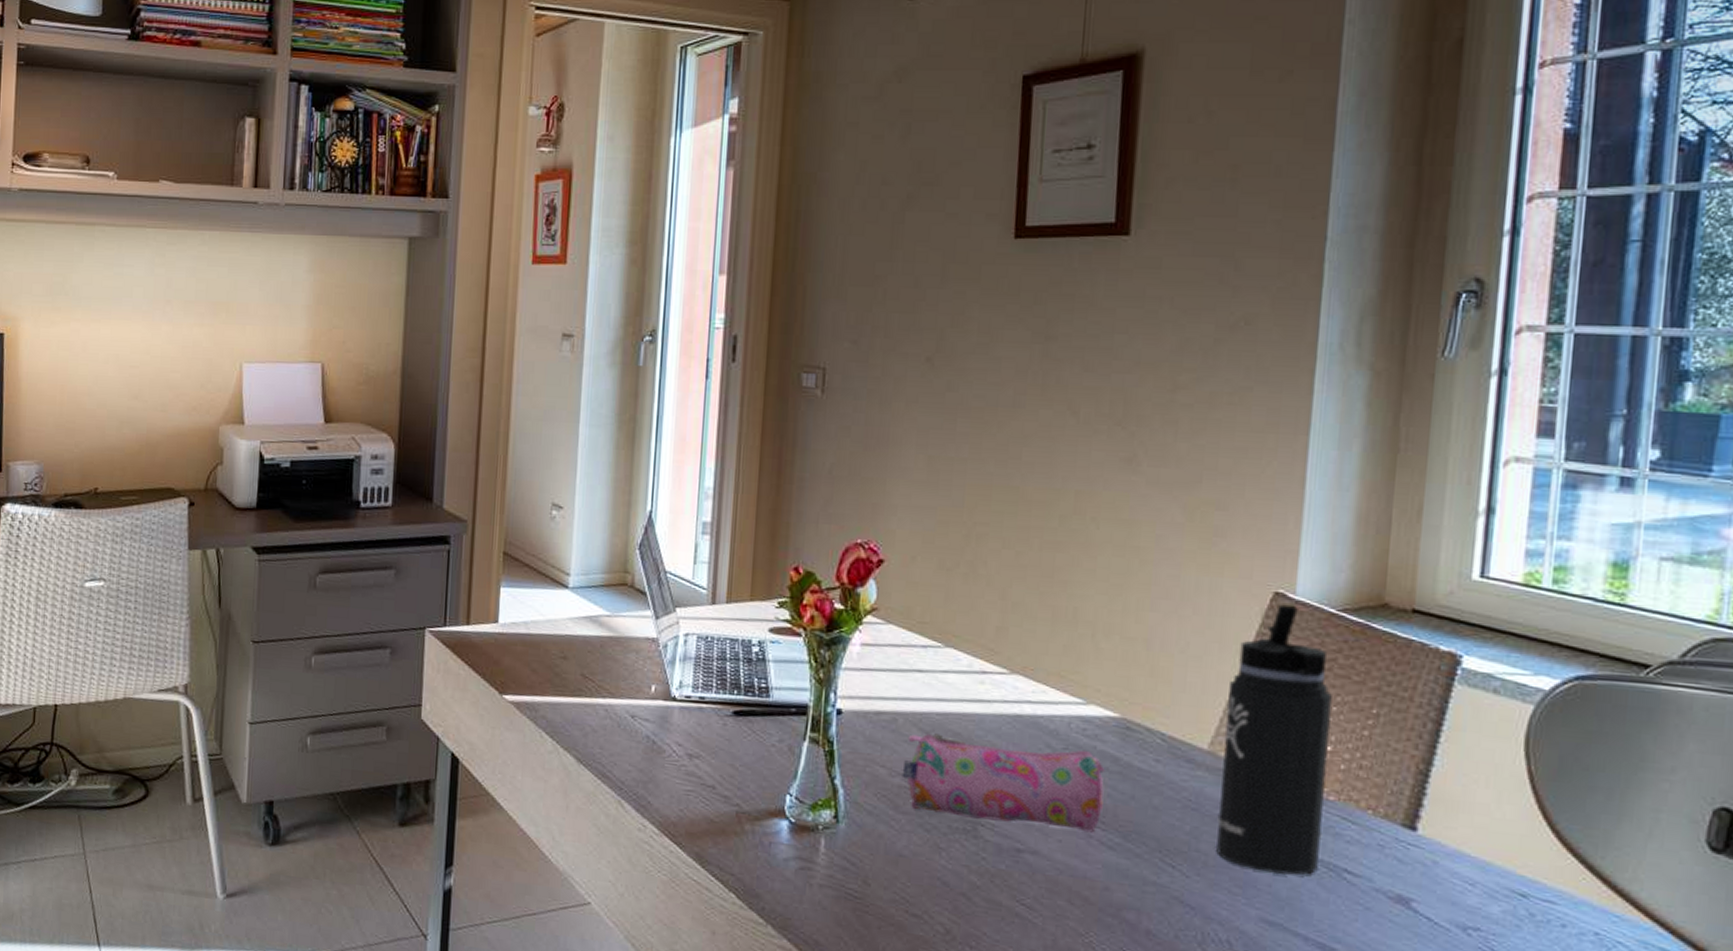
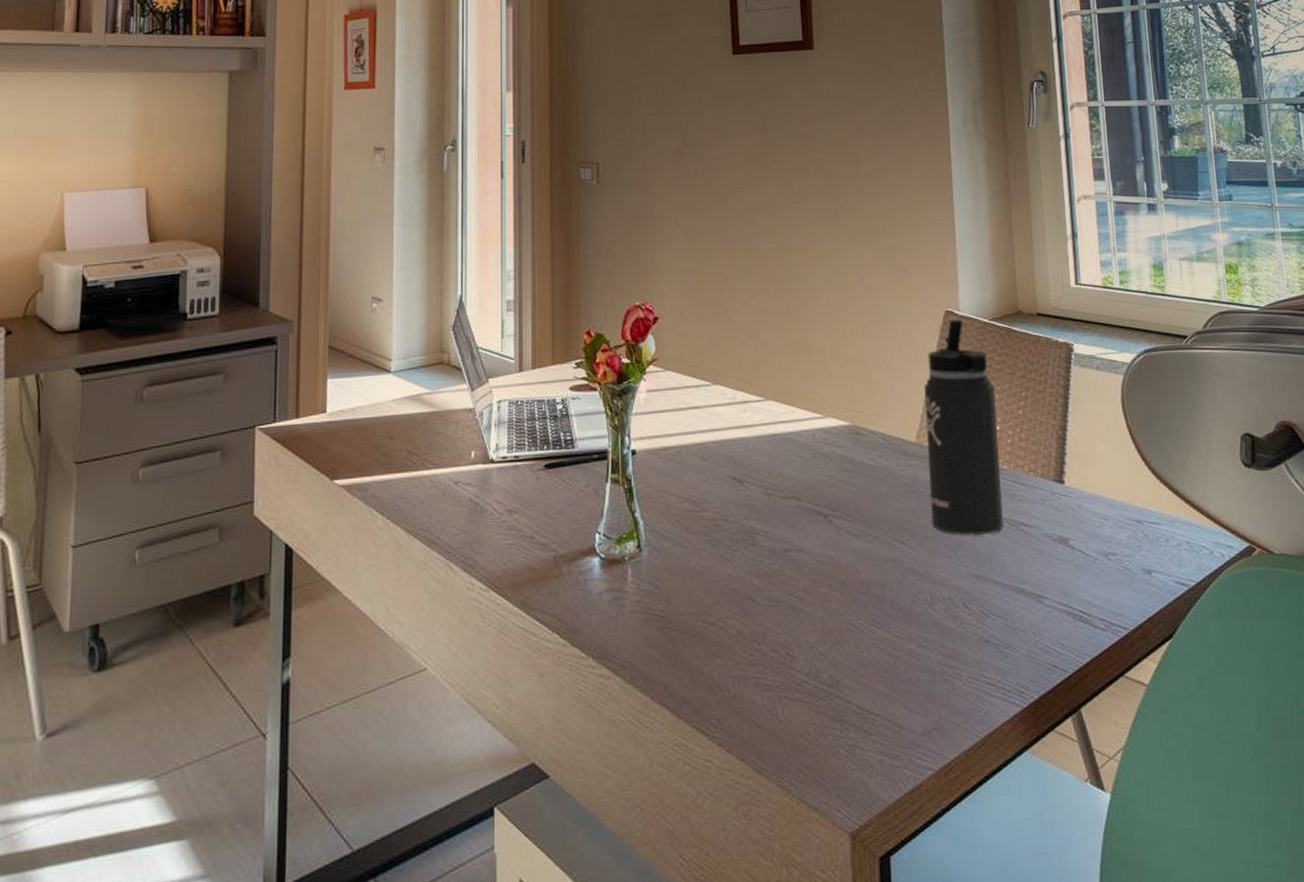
pencil case: present [902,733,1106,833] -> none [689,456,846,529]

